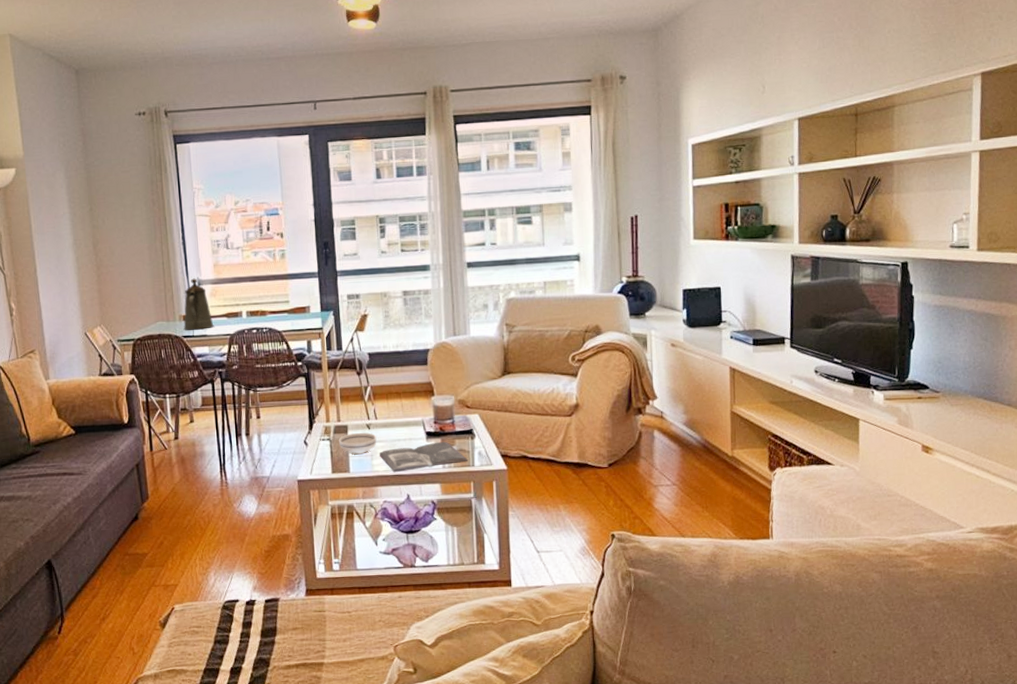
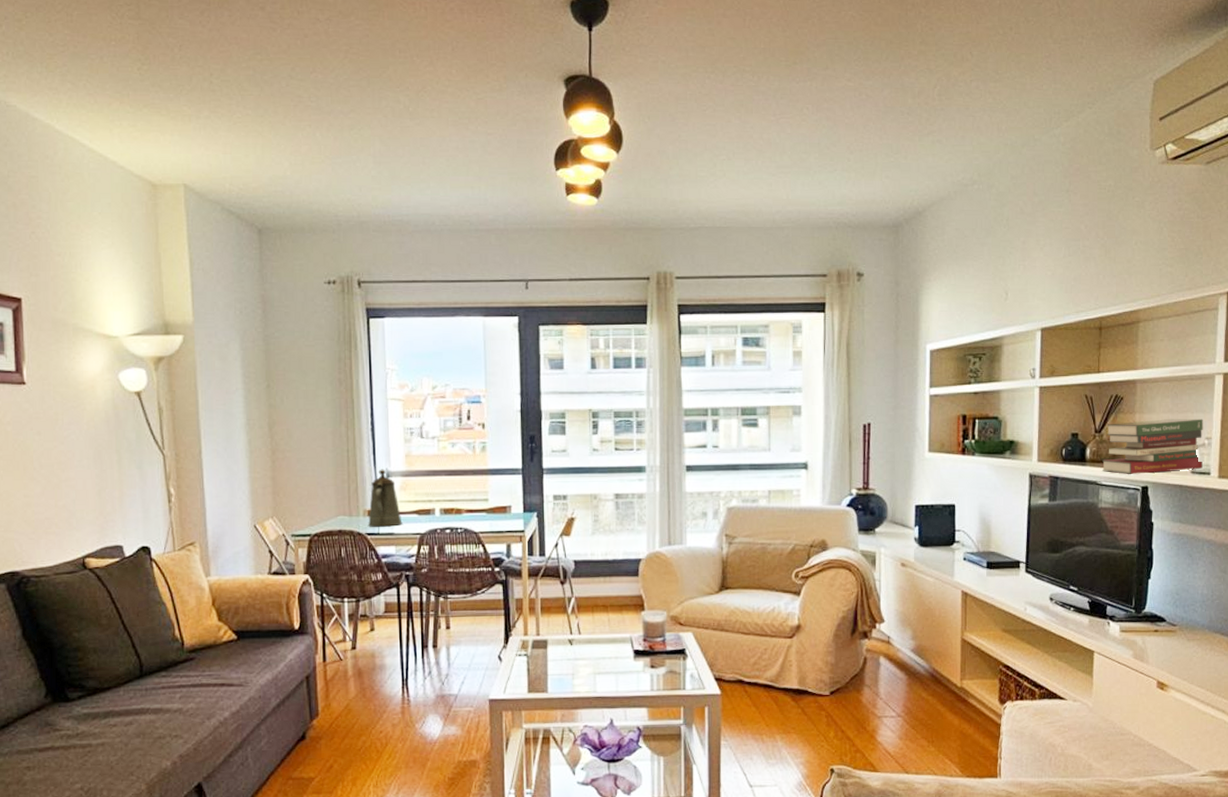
bowl: present [338,432,377,455] -> none [536,648,579,673]
magazine: present [379,441,468,473] -> none [581,661,679,695]
books: none [862,195,961,251] -> present [1102,419,1203,474]

